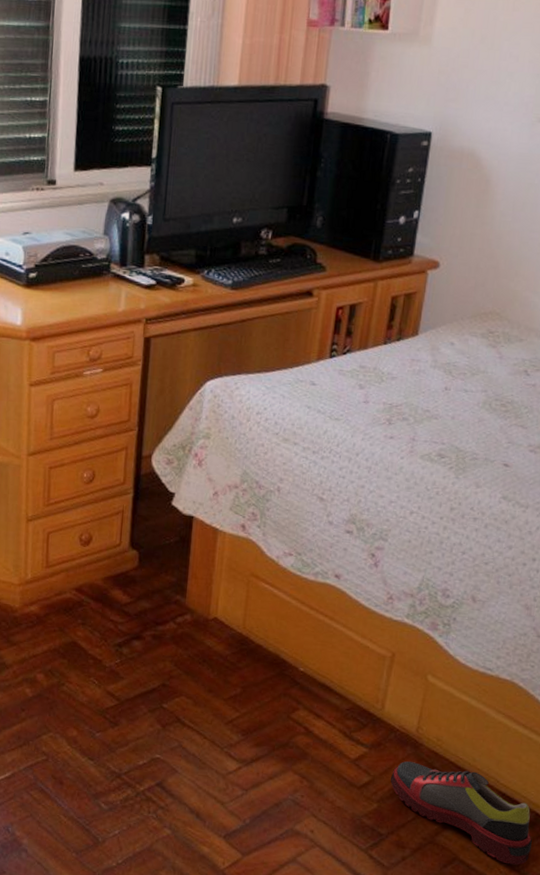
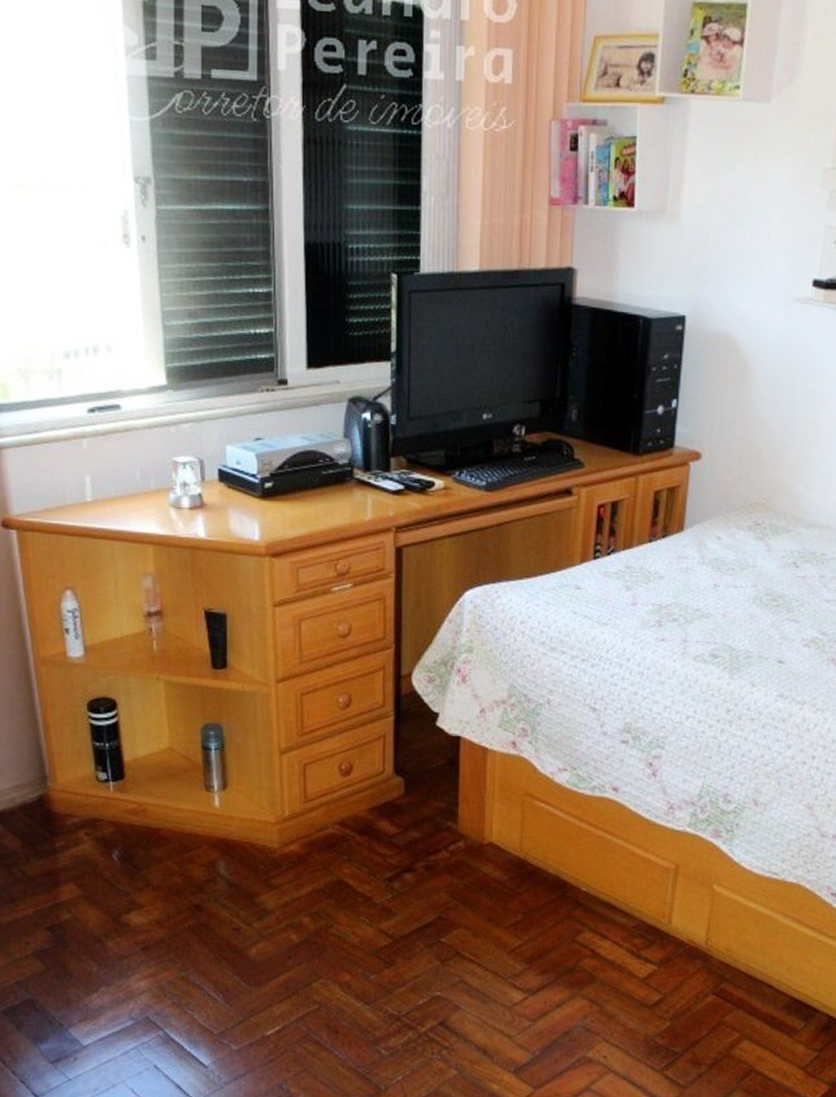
shoe: present [391,761,532,865] -> none [682,975,827,1071]

